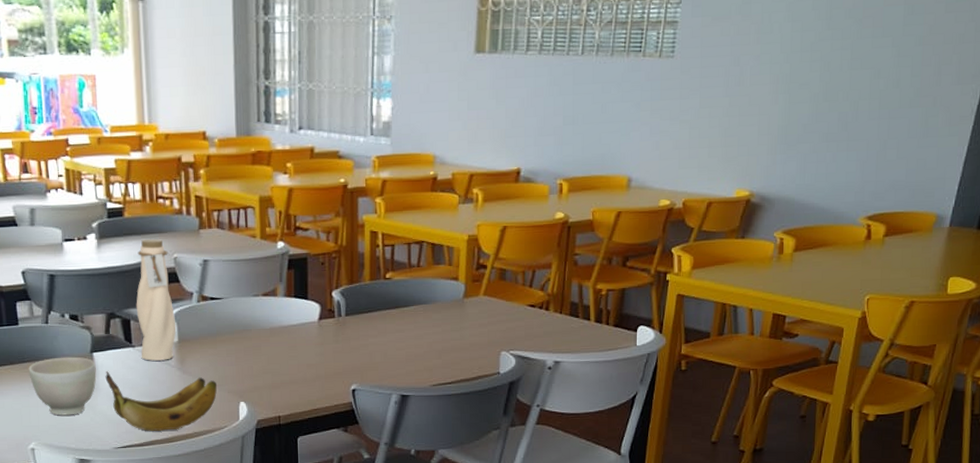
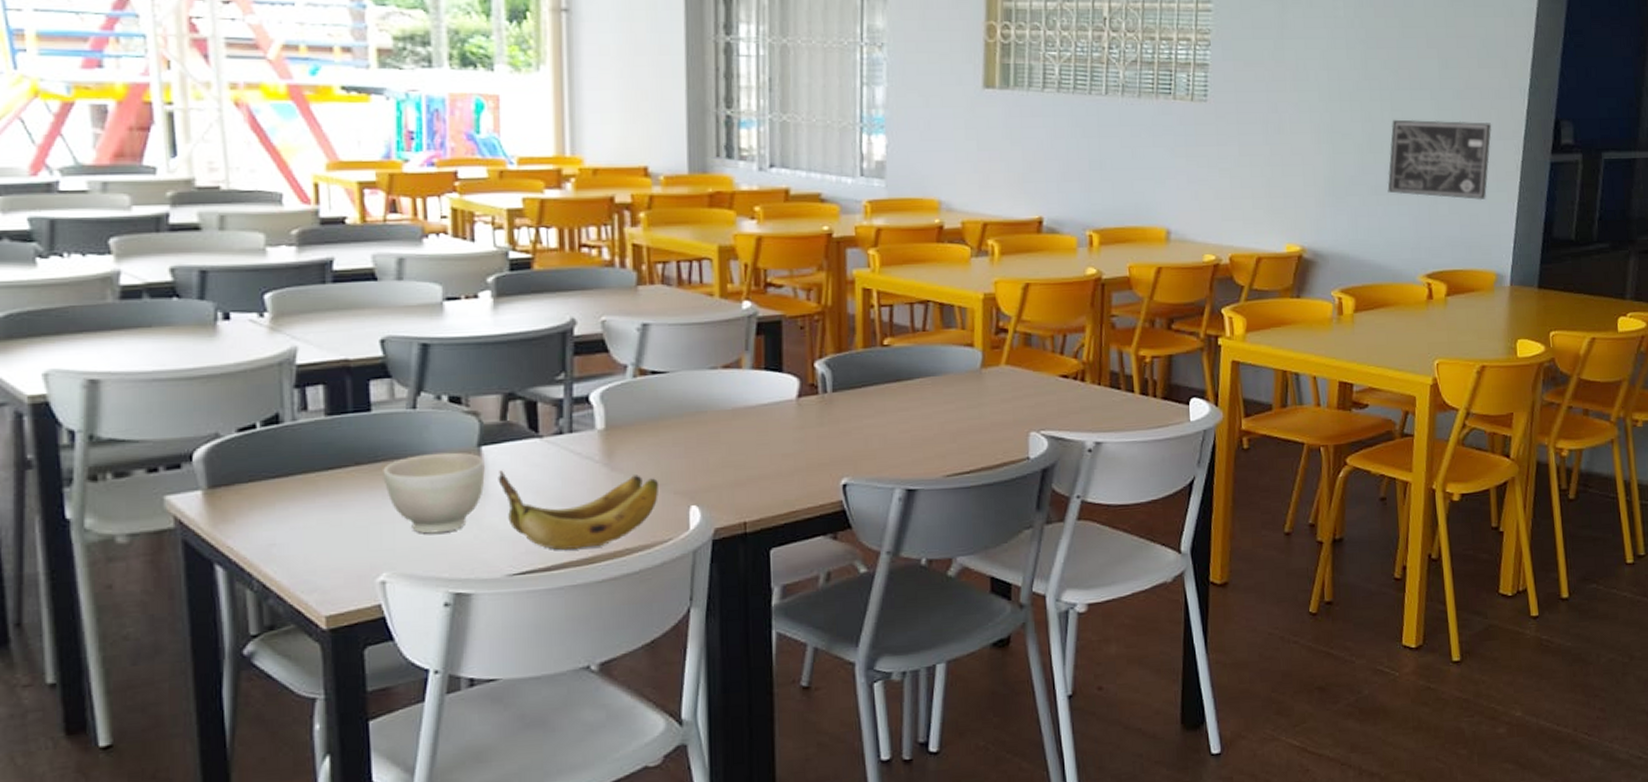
water bottle: present [136,238,176,361] -> none [546,297,602,455]
wall art: none [838,67,952,145] -> present [1387,119,1492,201]

